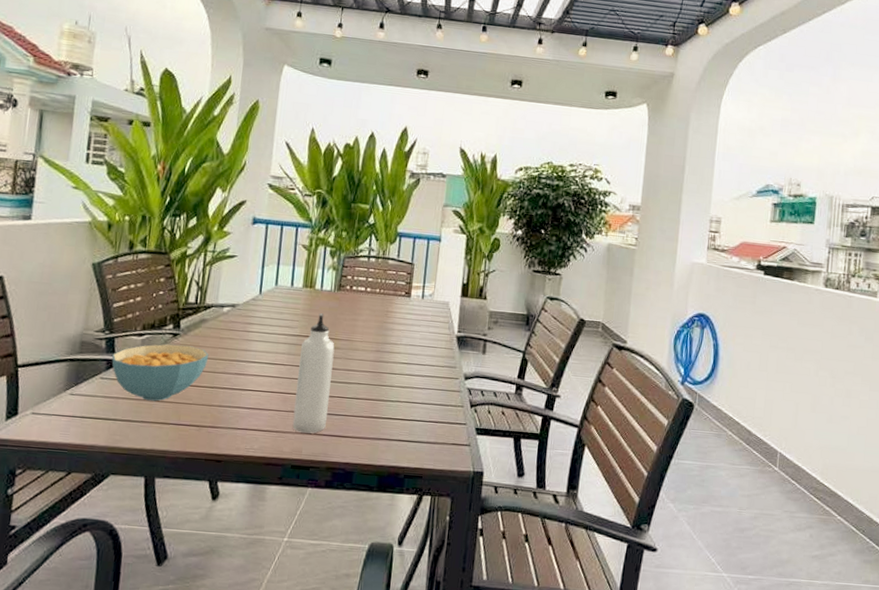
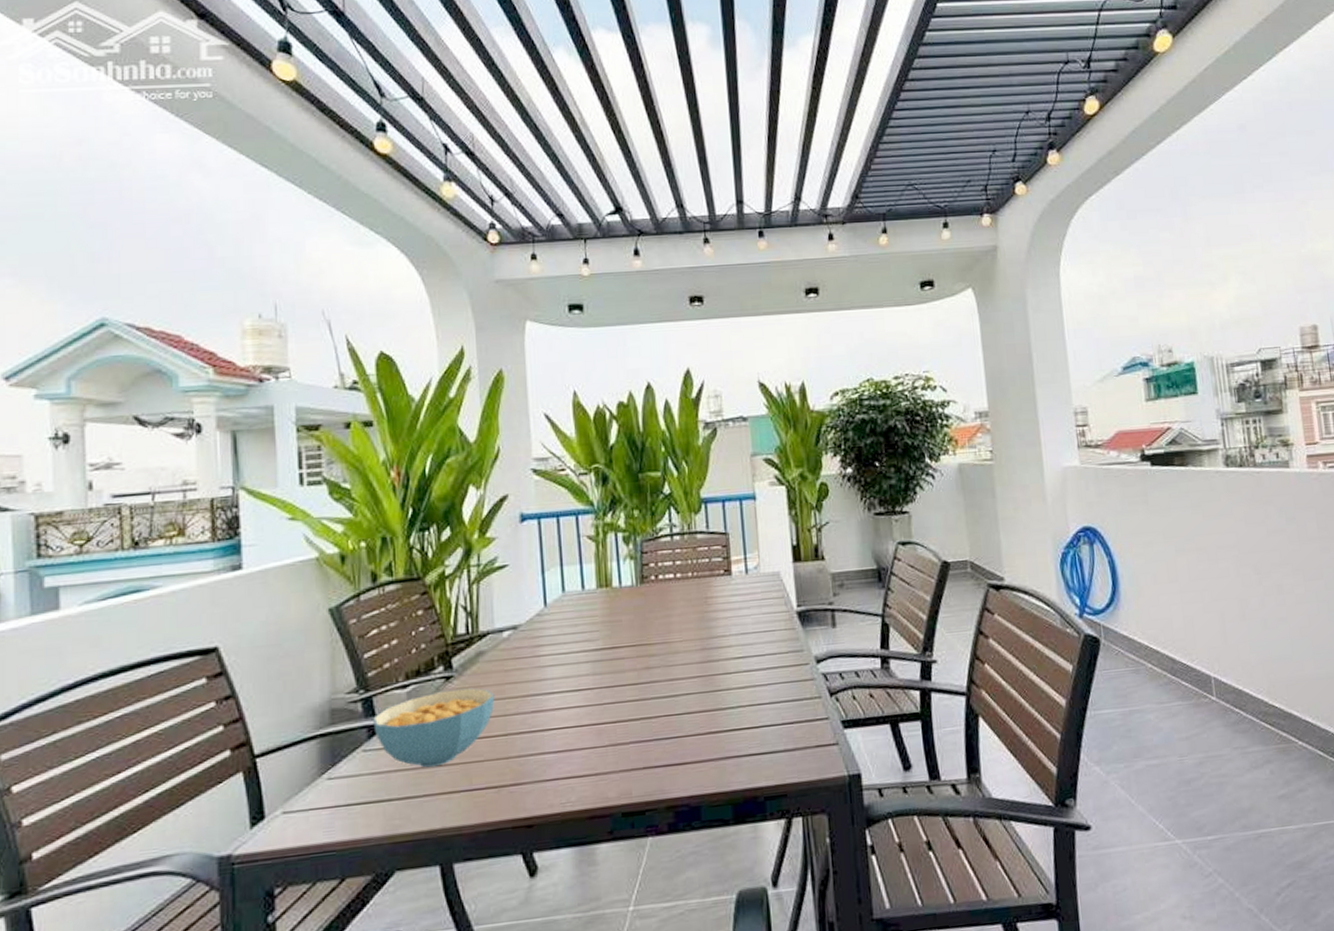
water bottle: present [292,313,335,434] -> none [608,616,656,770]

